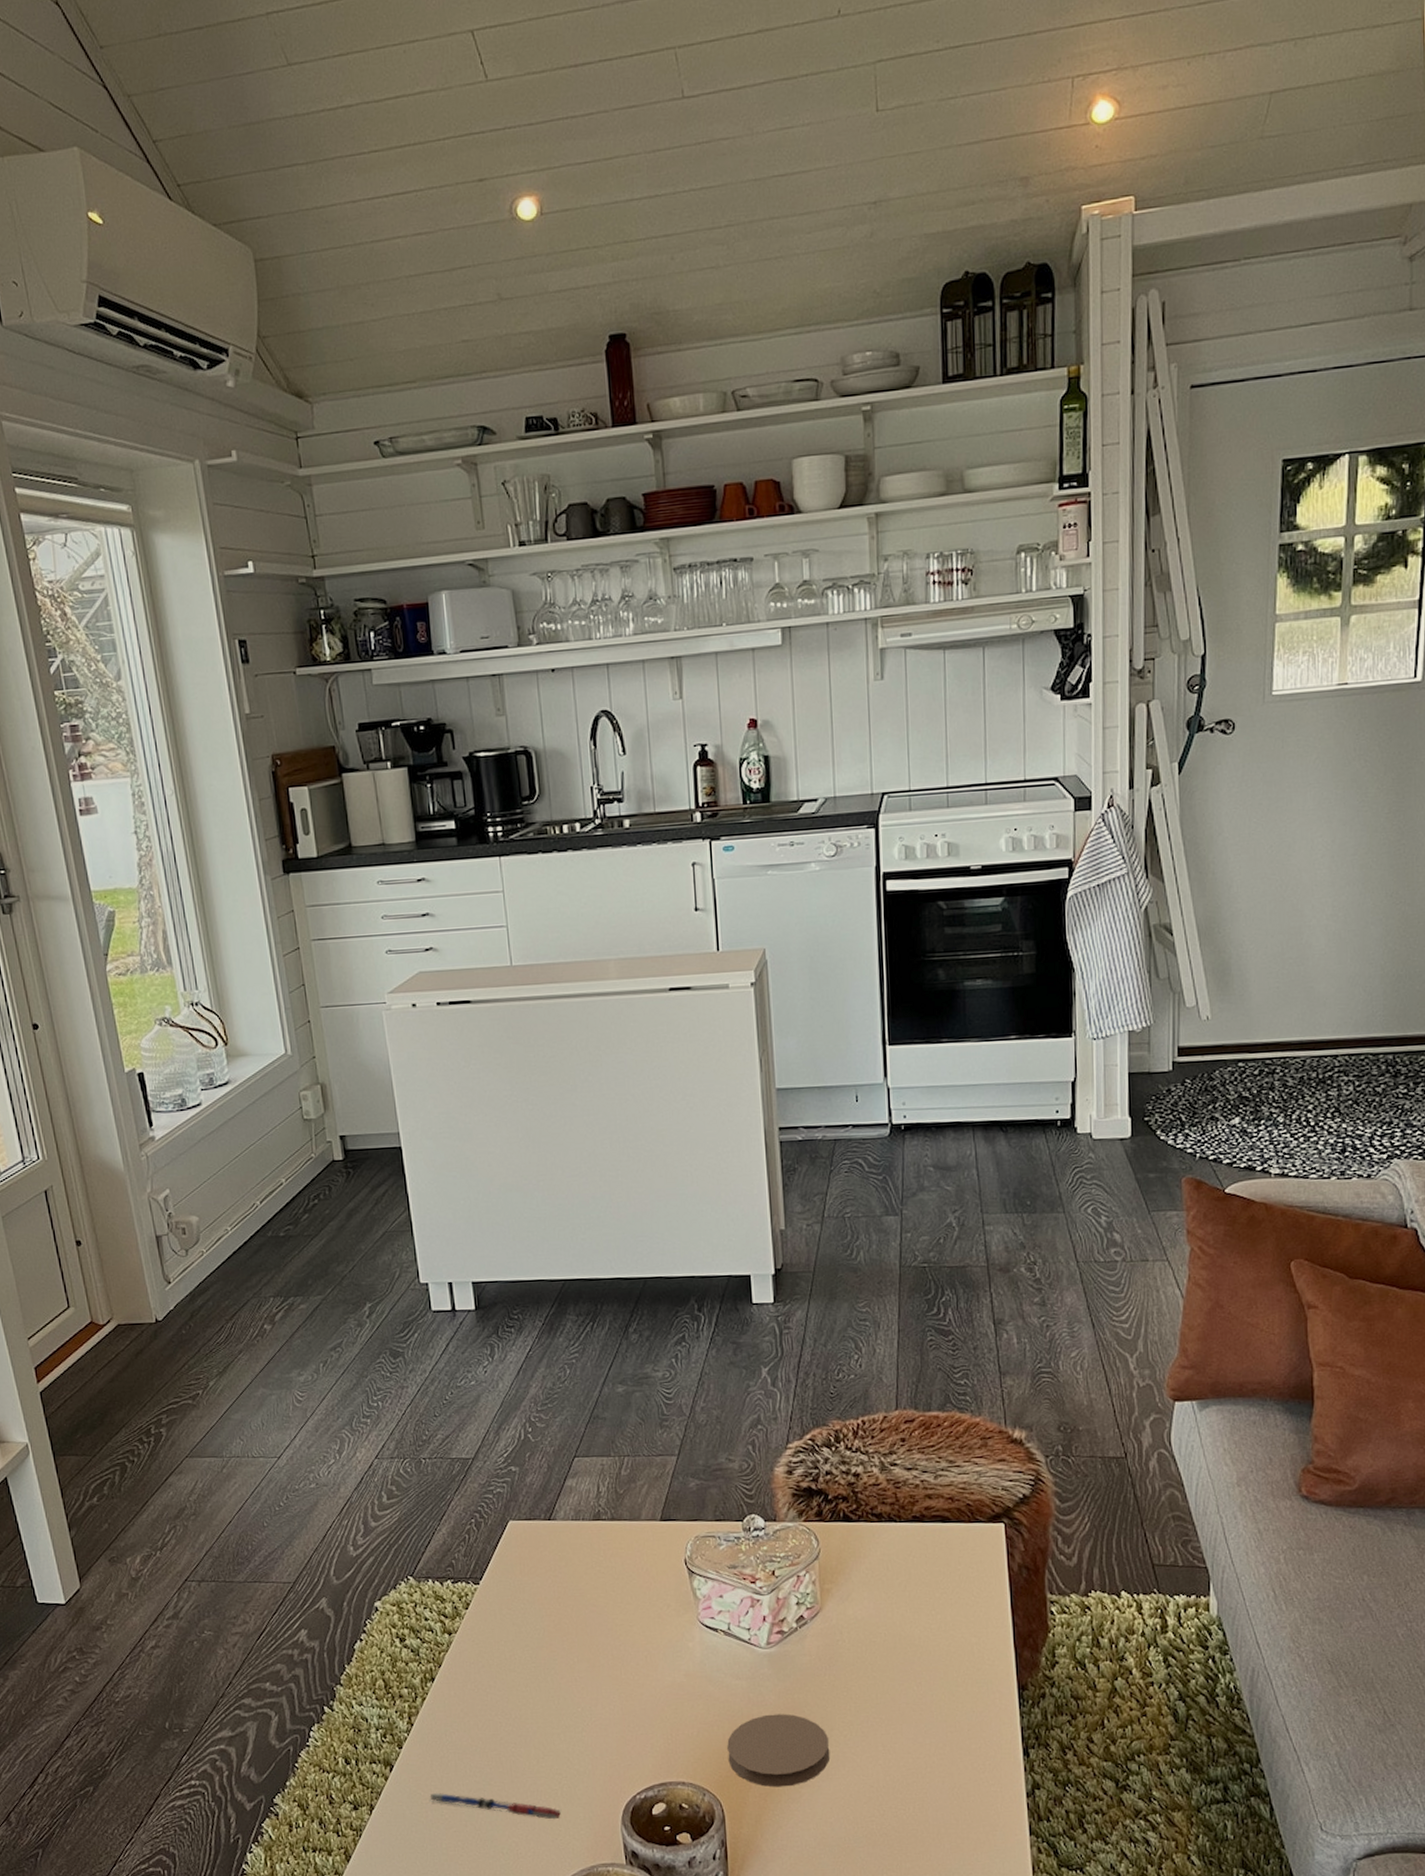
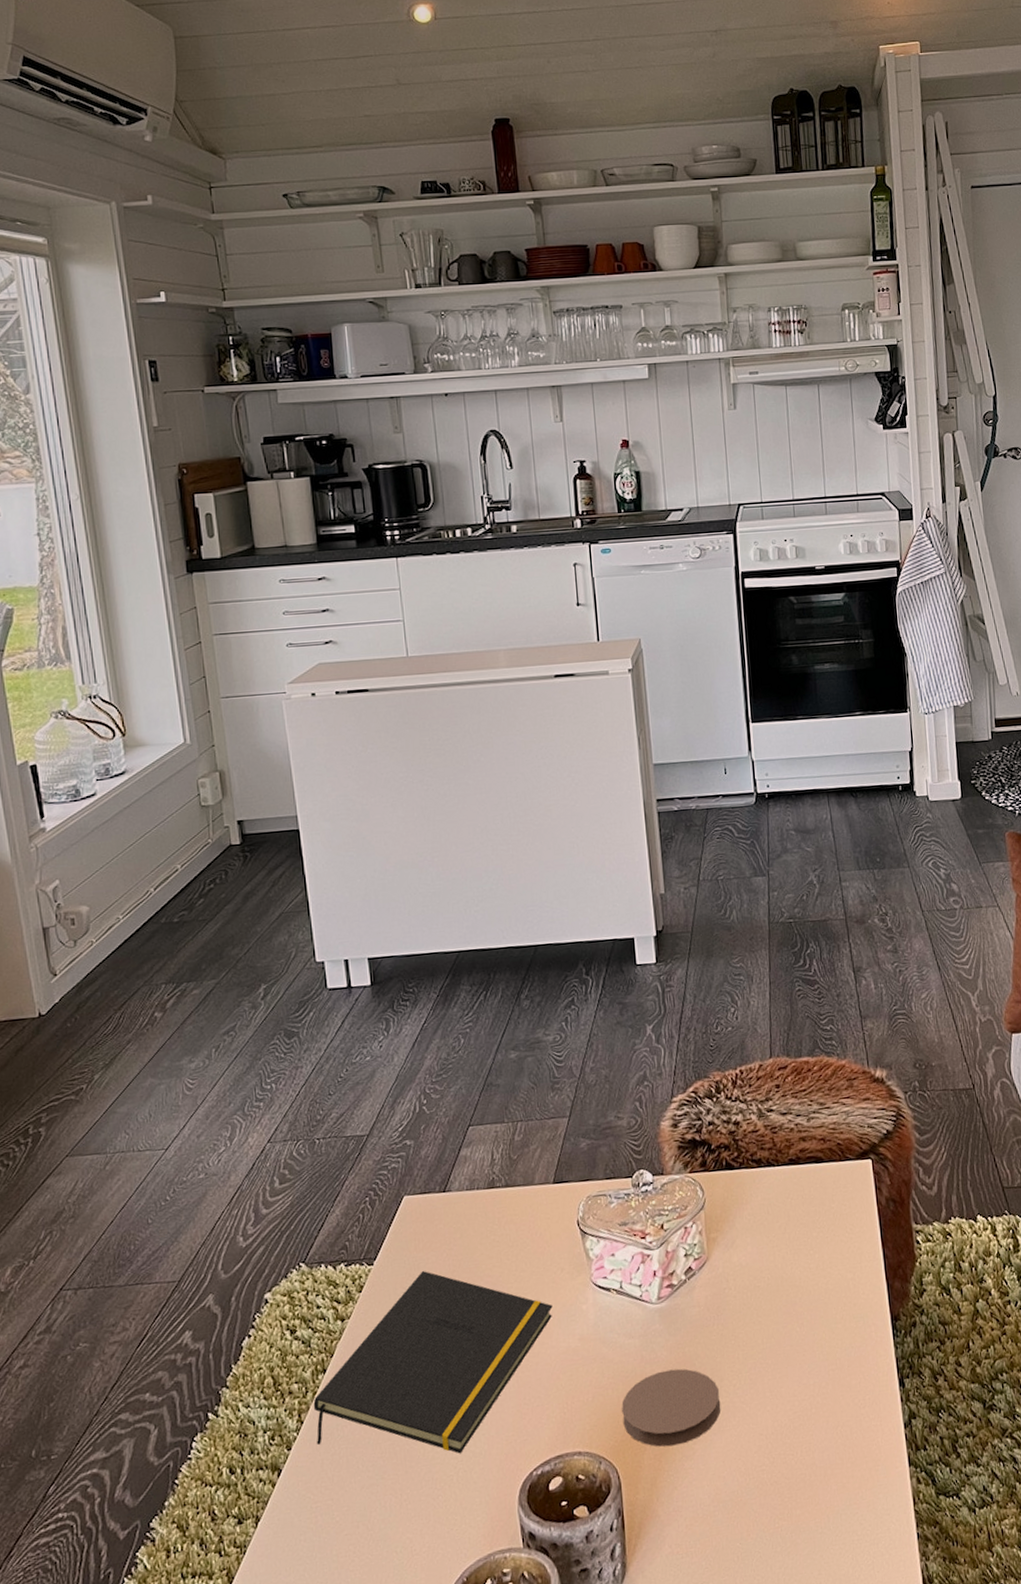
notepad: none [422,1595,658,1771] -> present [313,1271,553,1454]
pen: present [430,1793,561,1820] -> none [320,1493,457,1509]

